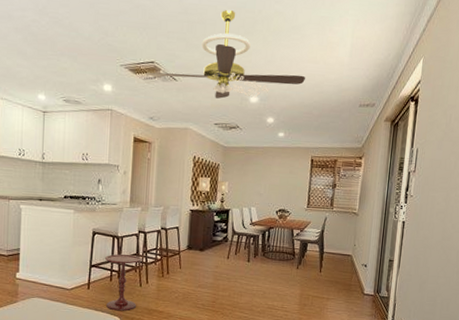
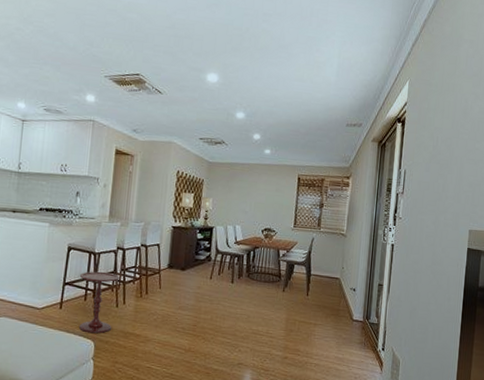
ceiling fan: present [145,9,305,99] -> none [130,26,292,114]

